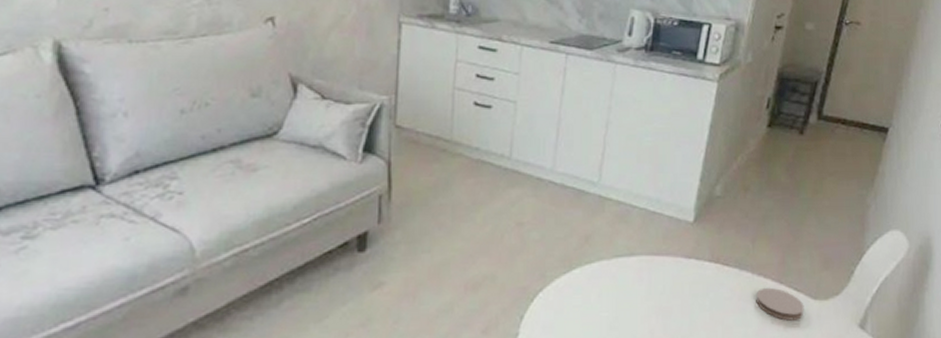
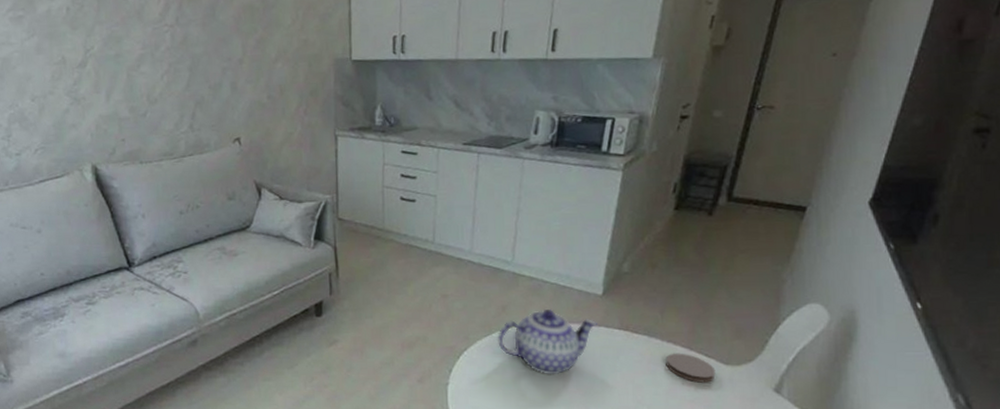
teapot: none [578,240,687,318] -> present [498,310,597,375]

